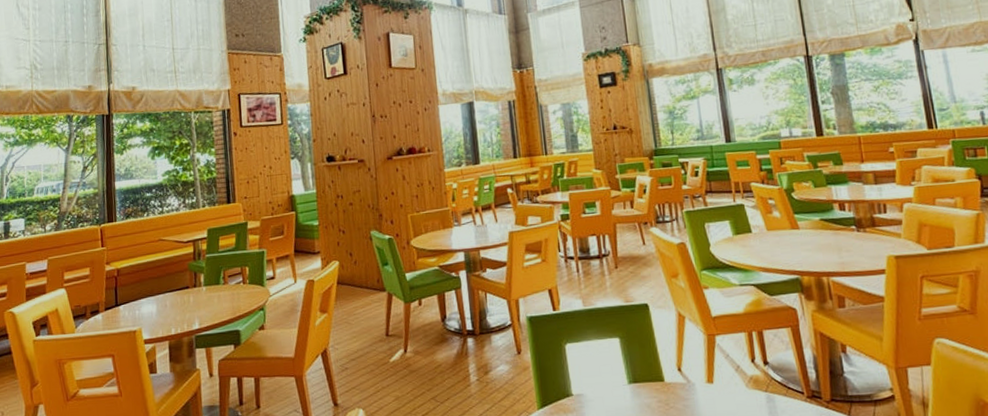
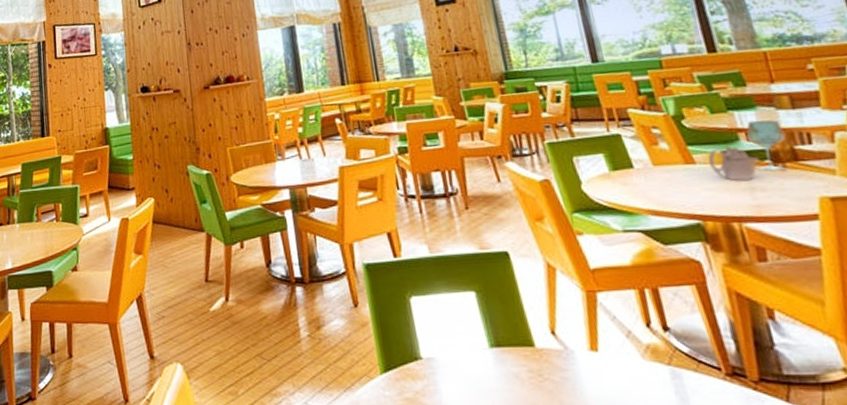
teapot: none [809,214,848,244] -> present [708,146,761,182]
wine glass: none [839,193,868,236] -> present [746,120,786,172]

